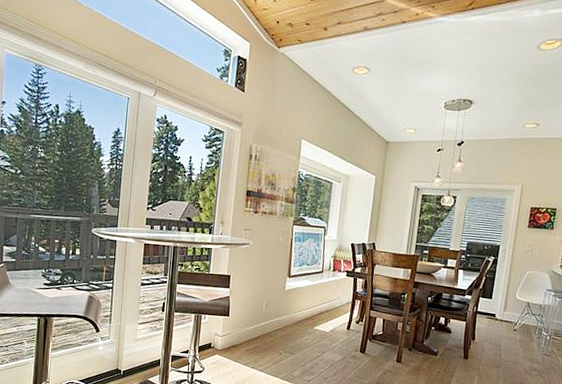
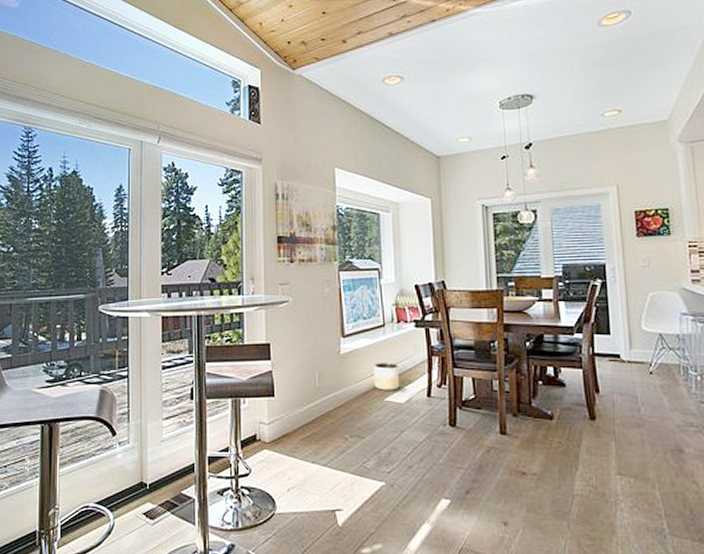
planter: none [308,300,329,322] -> present [374,363,400,390]

